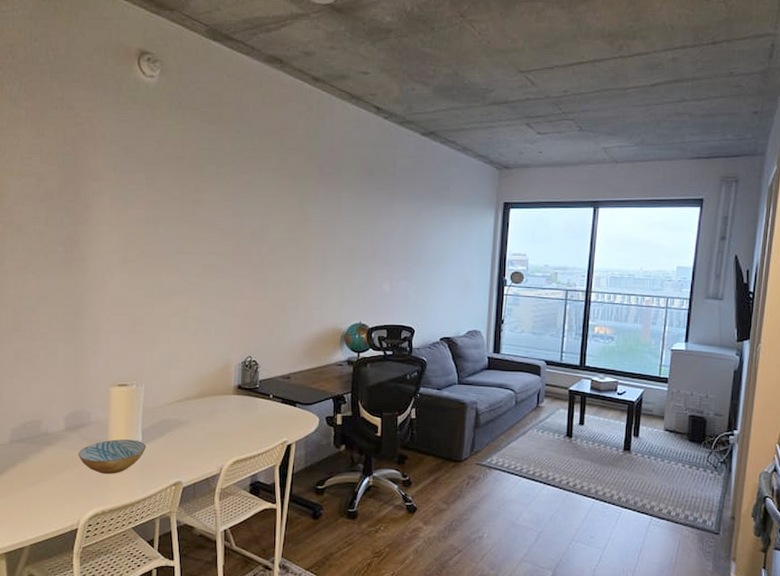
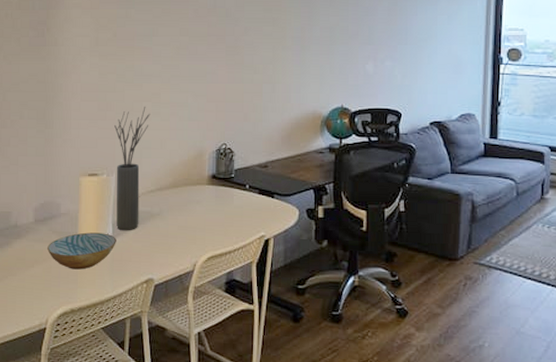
vase: none [143,321,179,437] -> present [114,107,150,230]

